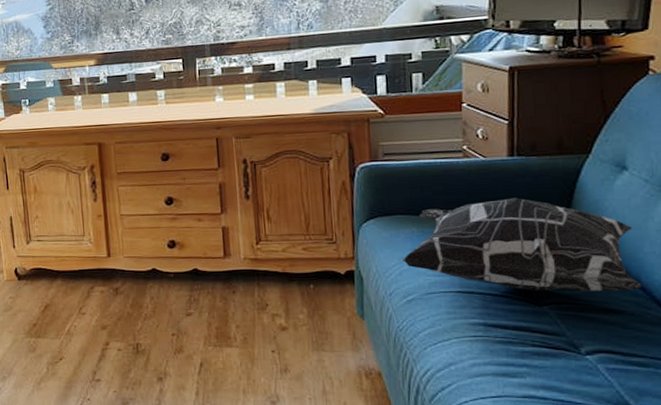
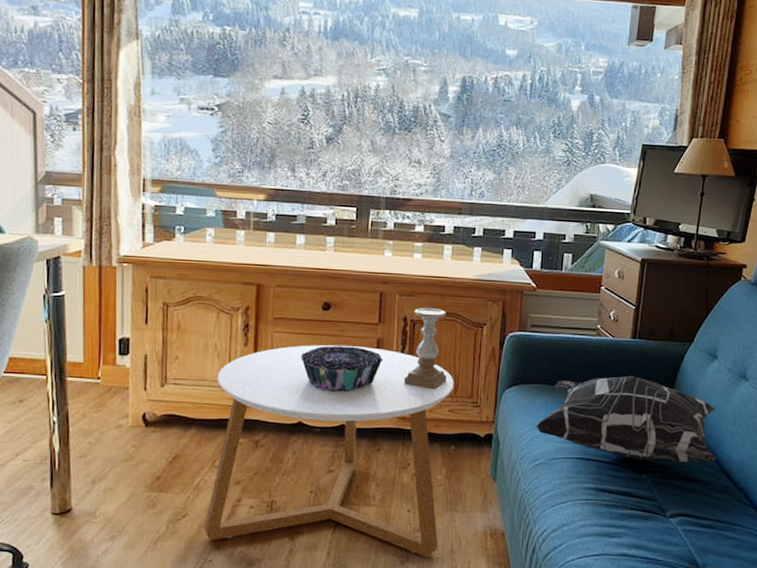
coffee table: none [74,192,309,397] -> present [204,345,454,556]
decorative bowl: none [146,193,228,238] -> present [300,345,383,392]
candle holder: none [251,147,296,228] -> present [403,308,447,389]

